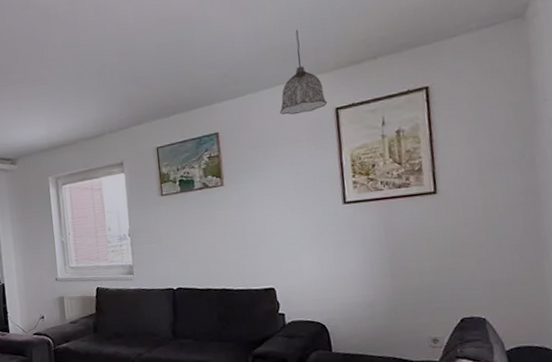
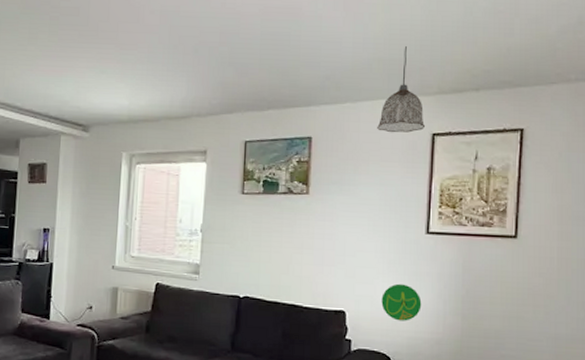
decorative plate: none [308,254,349,290] -> present [381,283,422,321]

